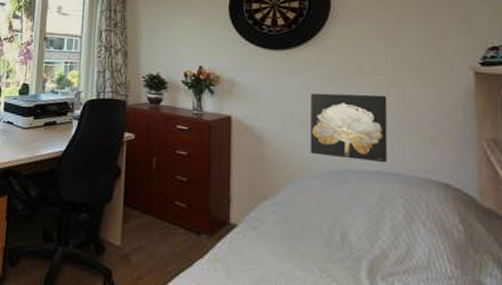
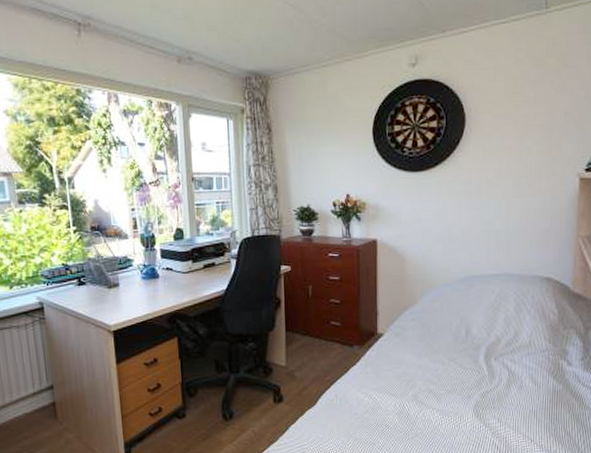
wall art: present [309,93,388,163] -> none [443,207,509,267]

